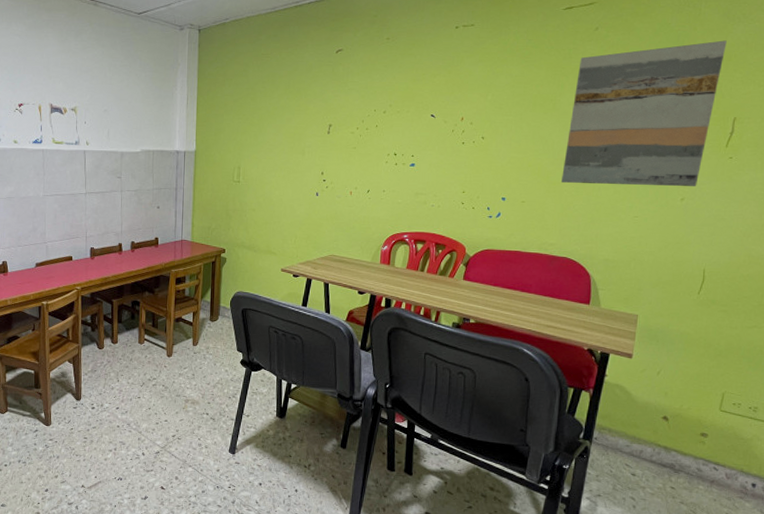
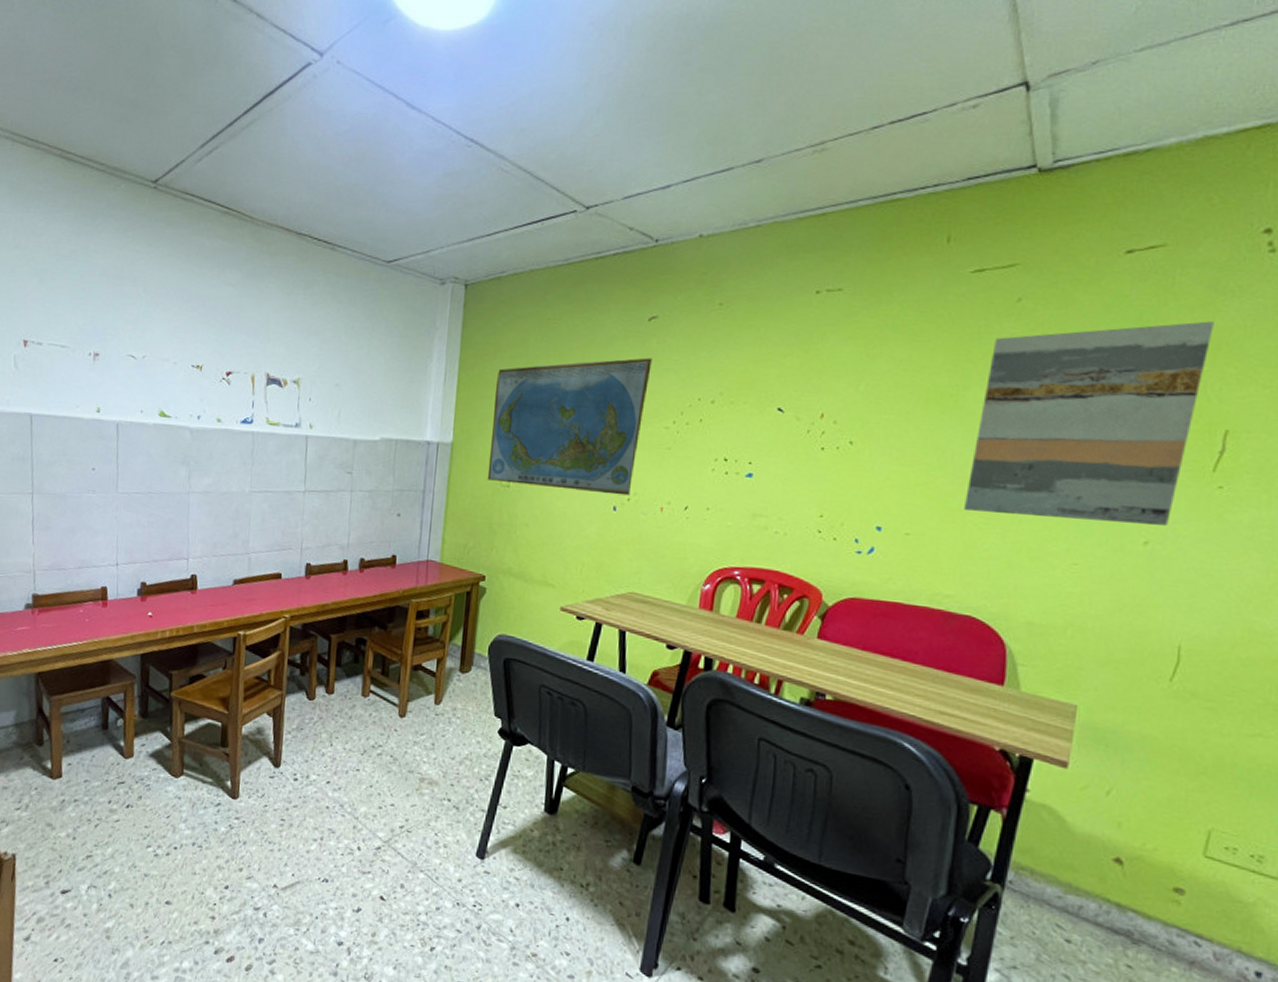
world map: none [223,81,340,184] -> present [487,357,652,496]

